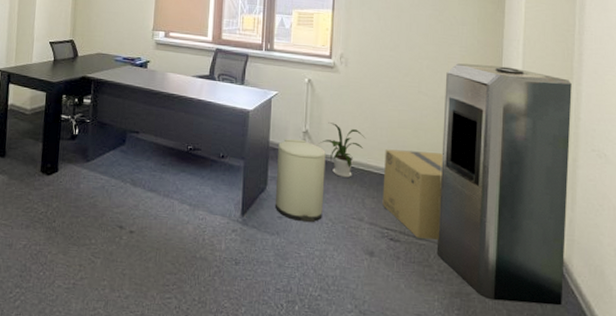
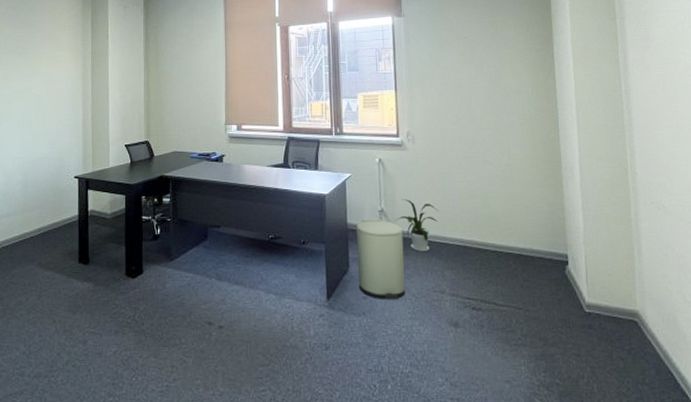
cardboard box: present [382,149,443,240] -> none [458,219,519,305]
water dispenser: present [436,63,572,306] -> none [507,130,642,359]

